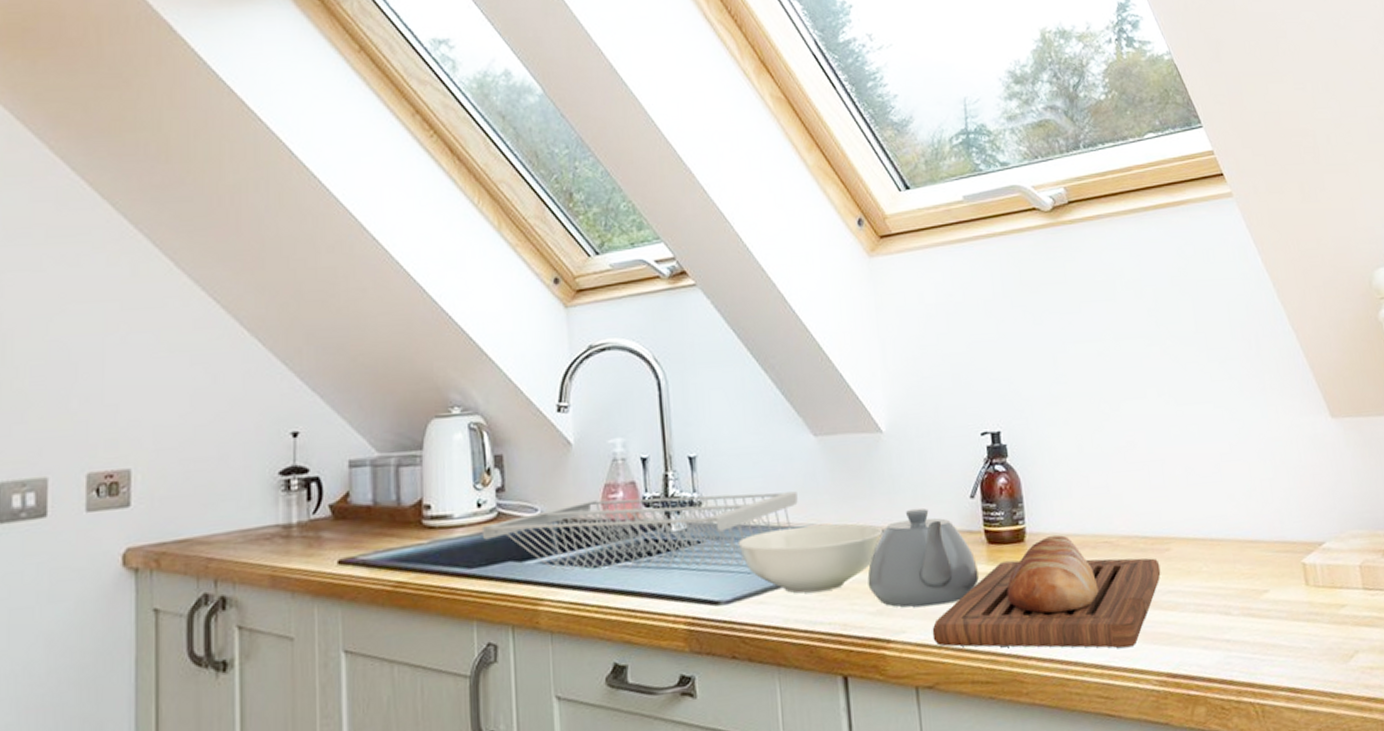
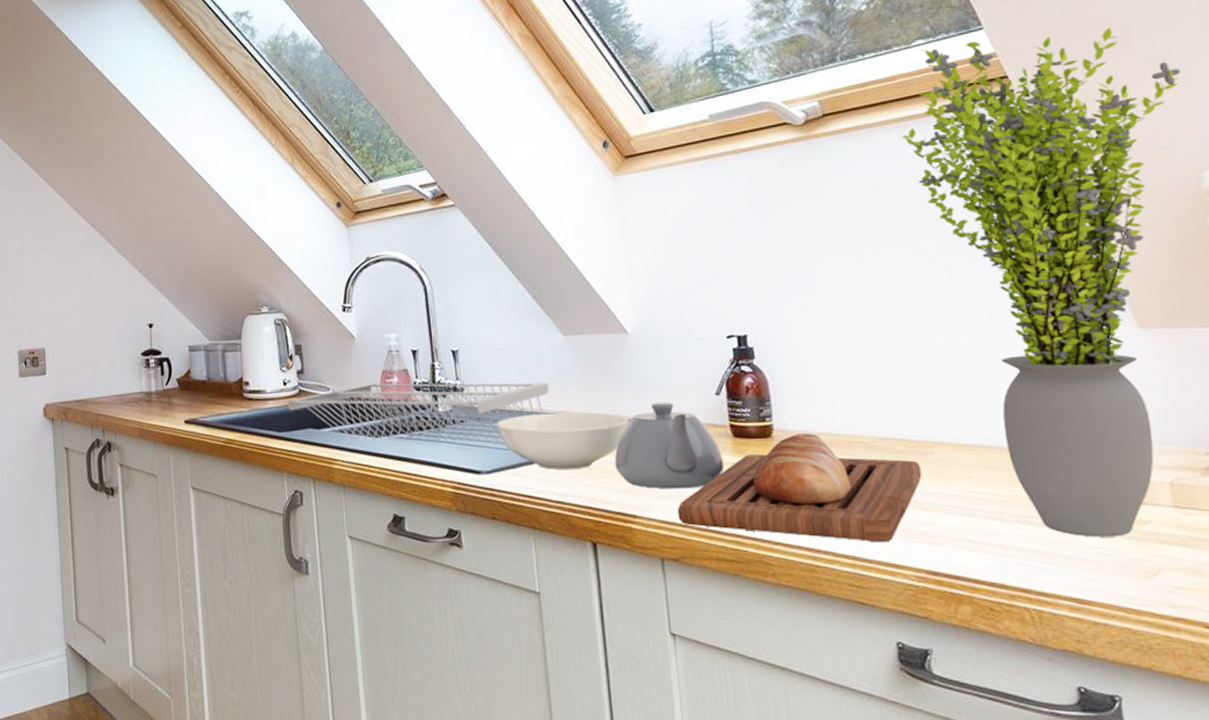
potted plant: none [1137,134,1354,625] -> present [901,27,1181,538]

